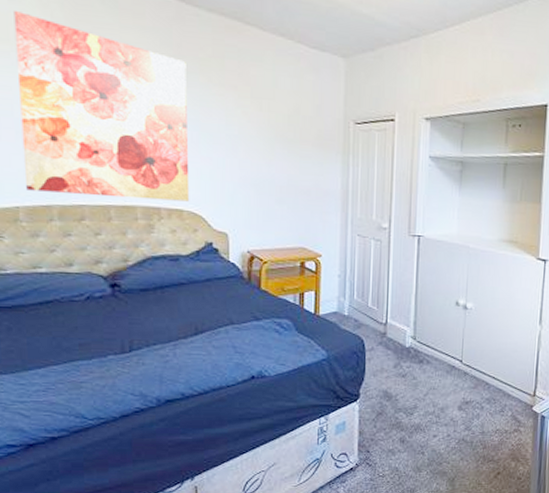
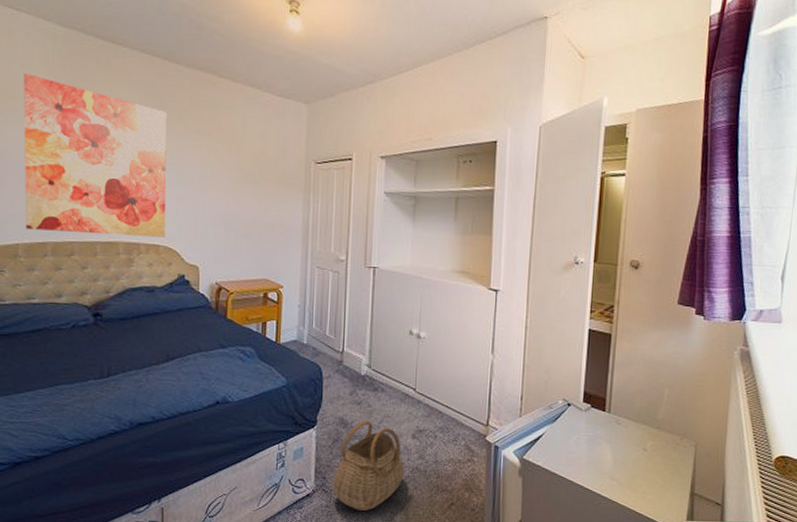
basket: none [376,392,451,483] -> present [332,419,405,511]

